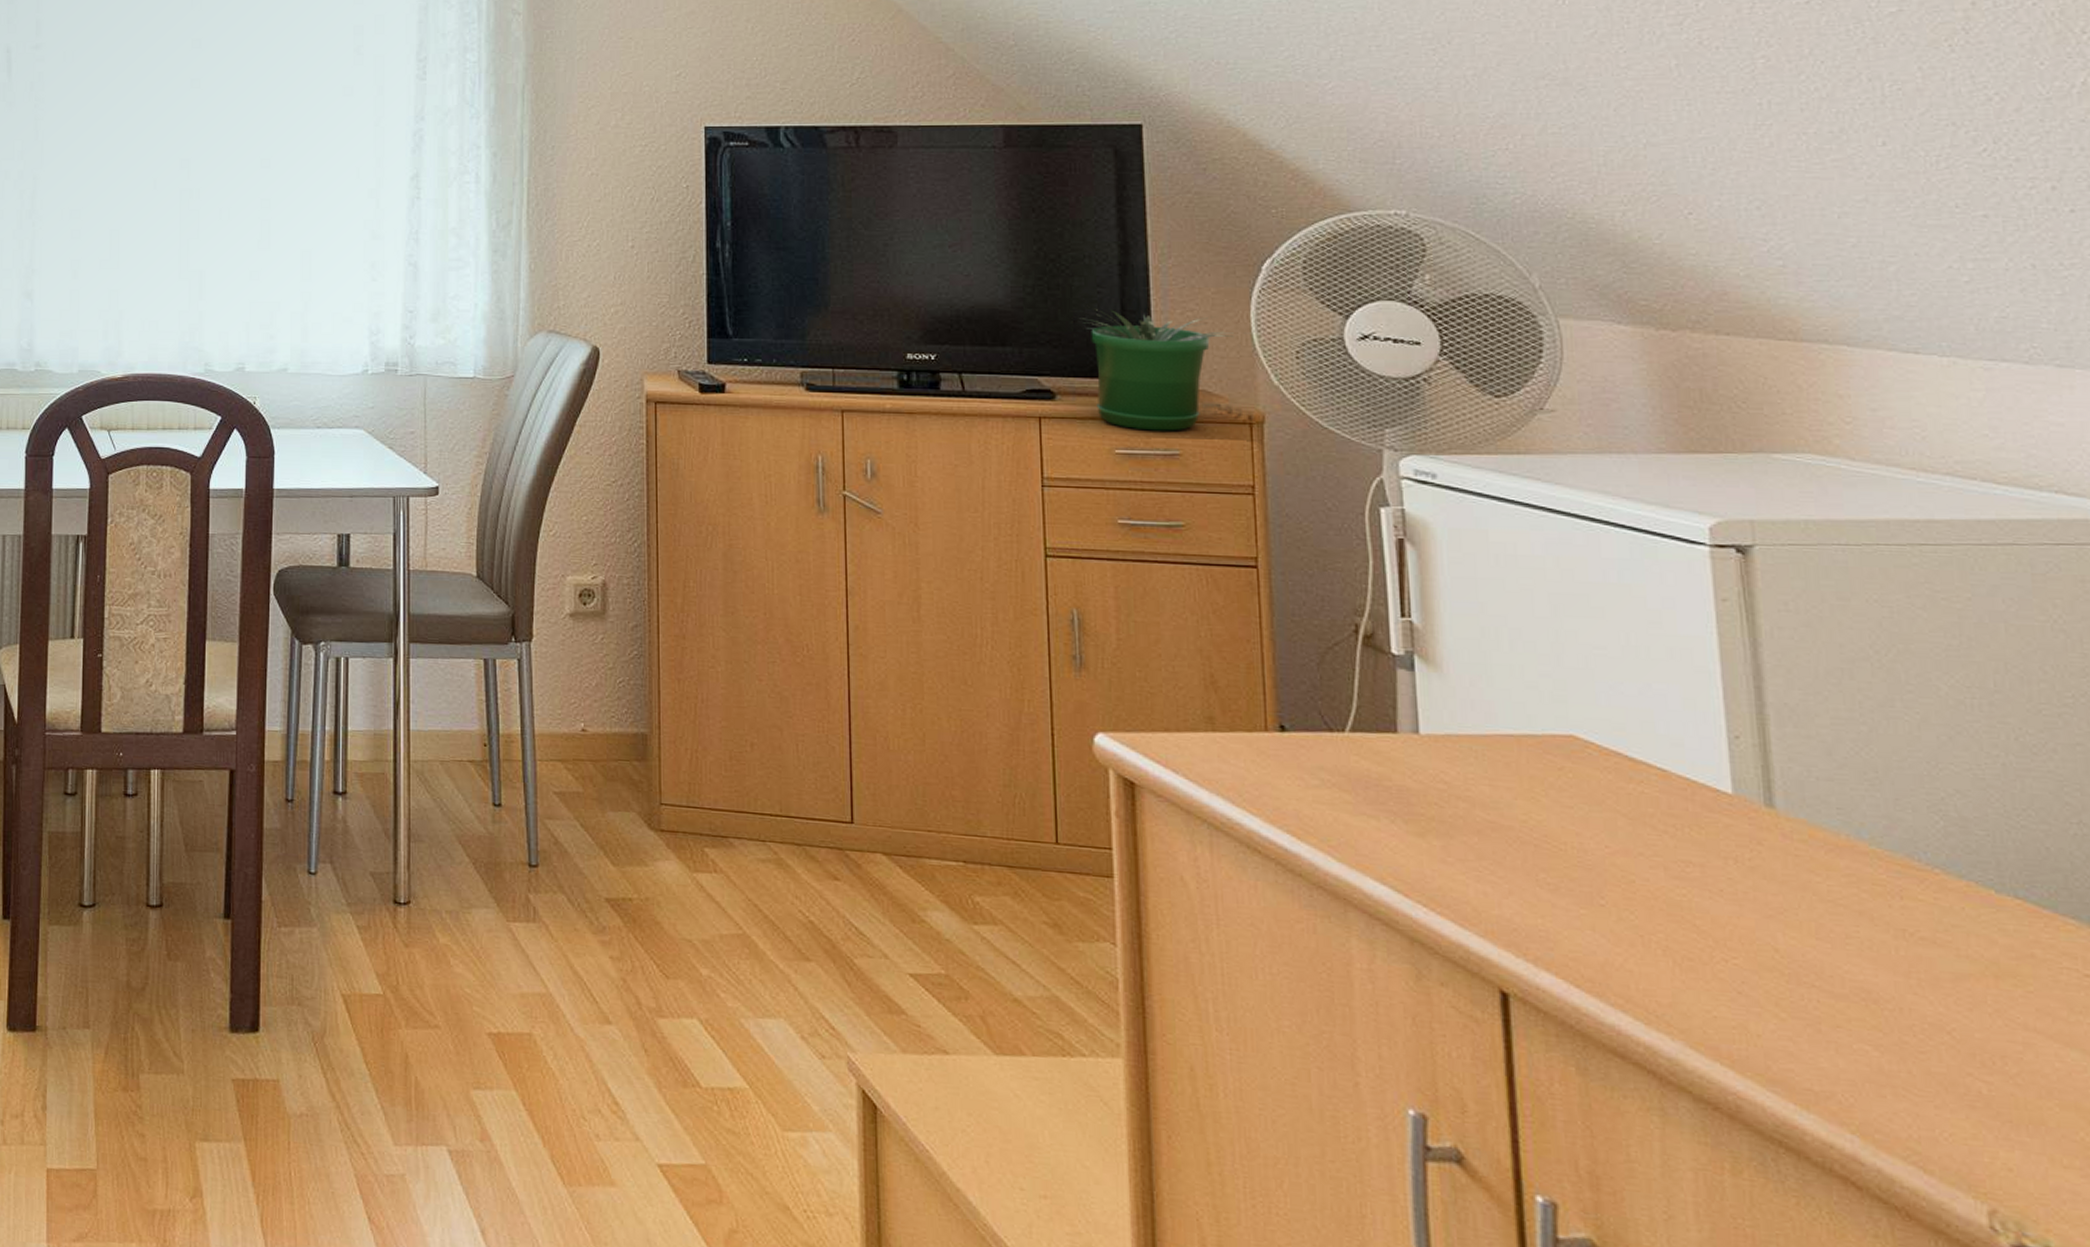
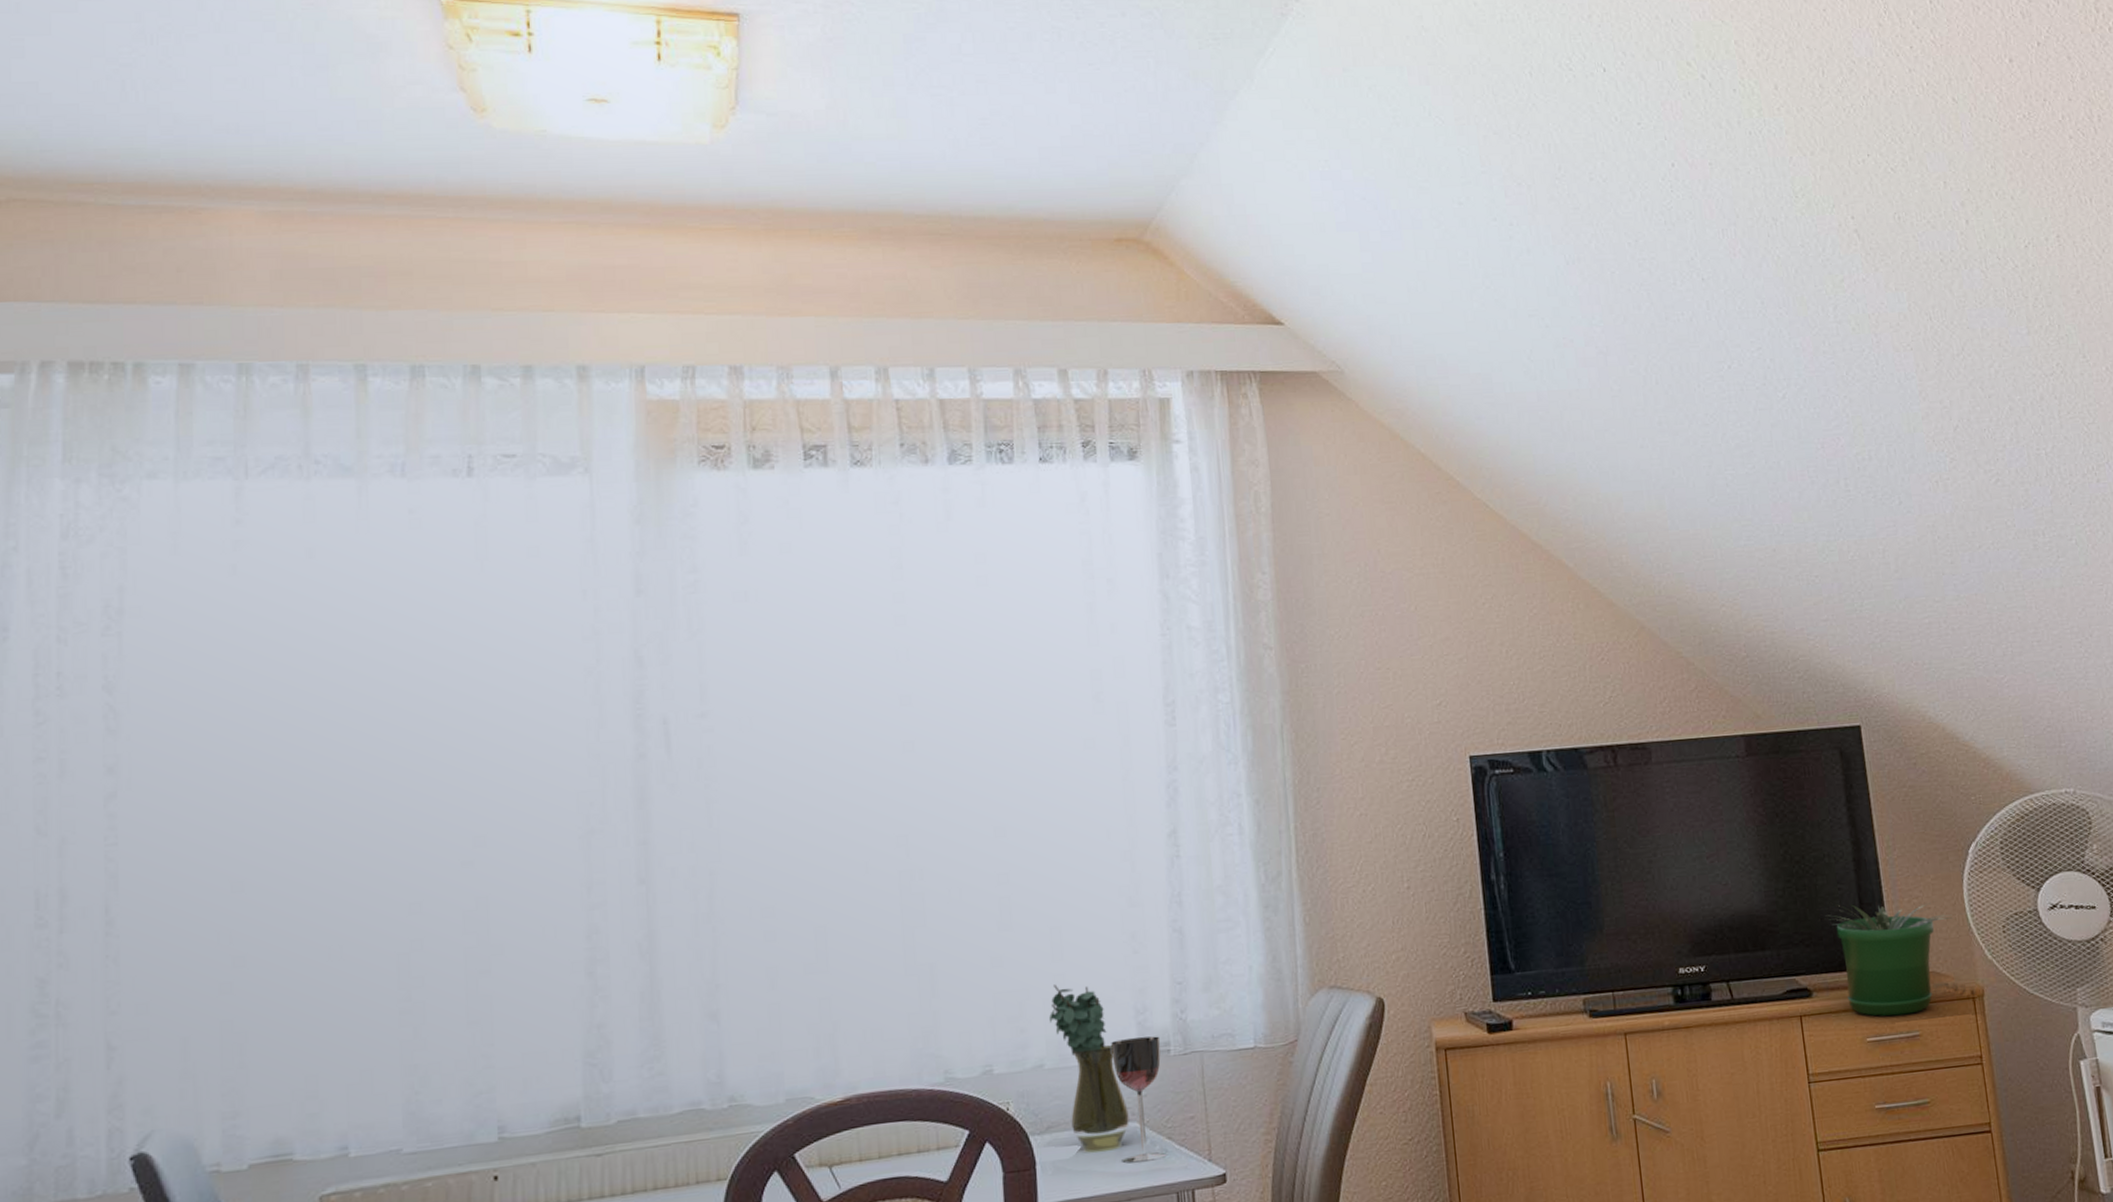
vase: none [296,300,357,451] -> present [1050,984,1130,1153]
wineglass: none [346,355,389,466] -> present [1111,1036,1168,1163]

